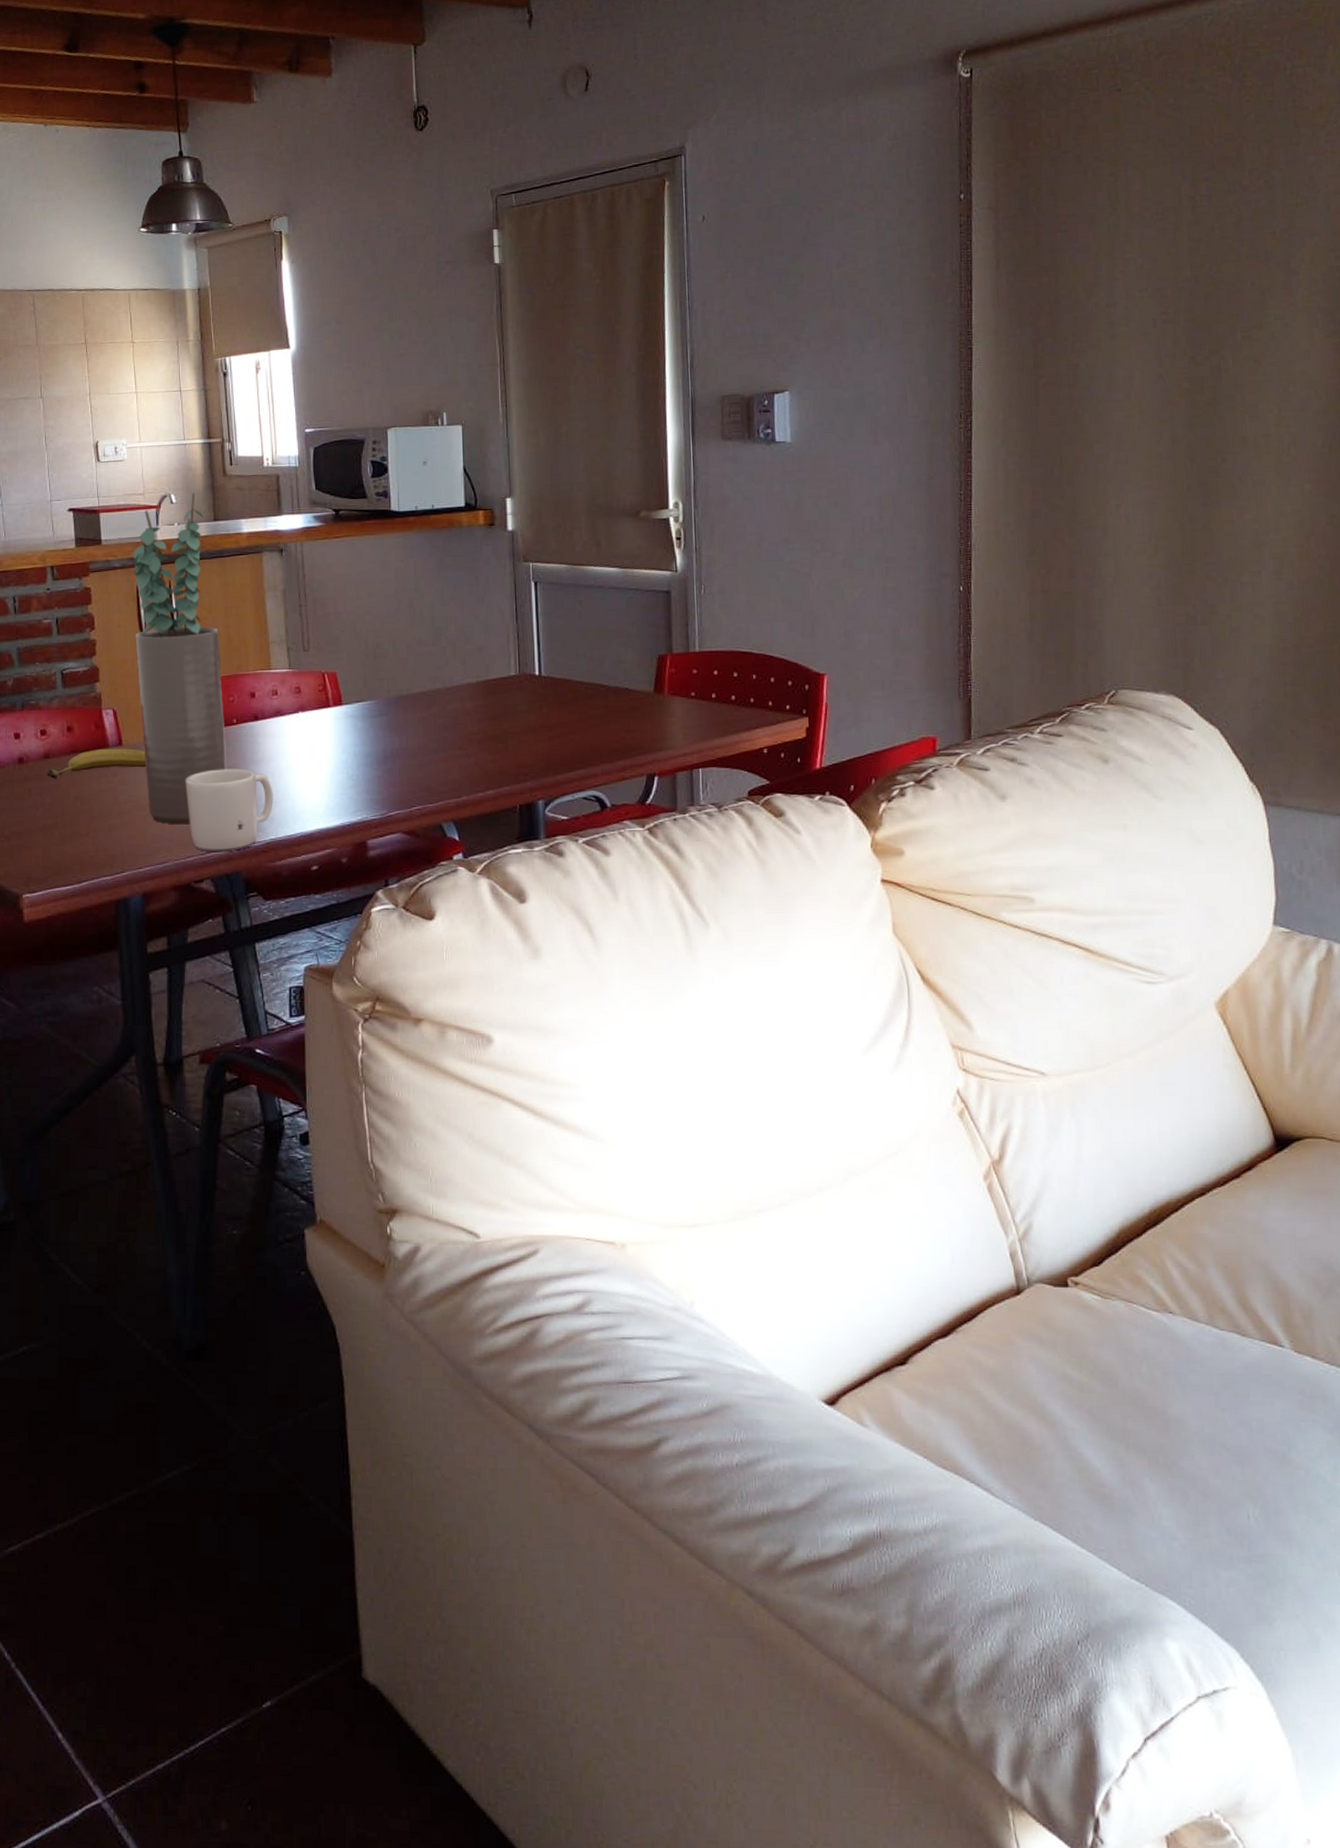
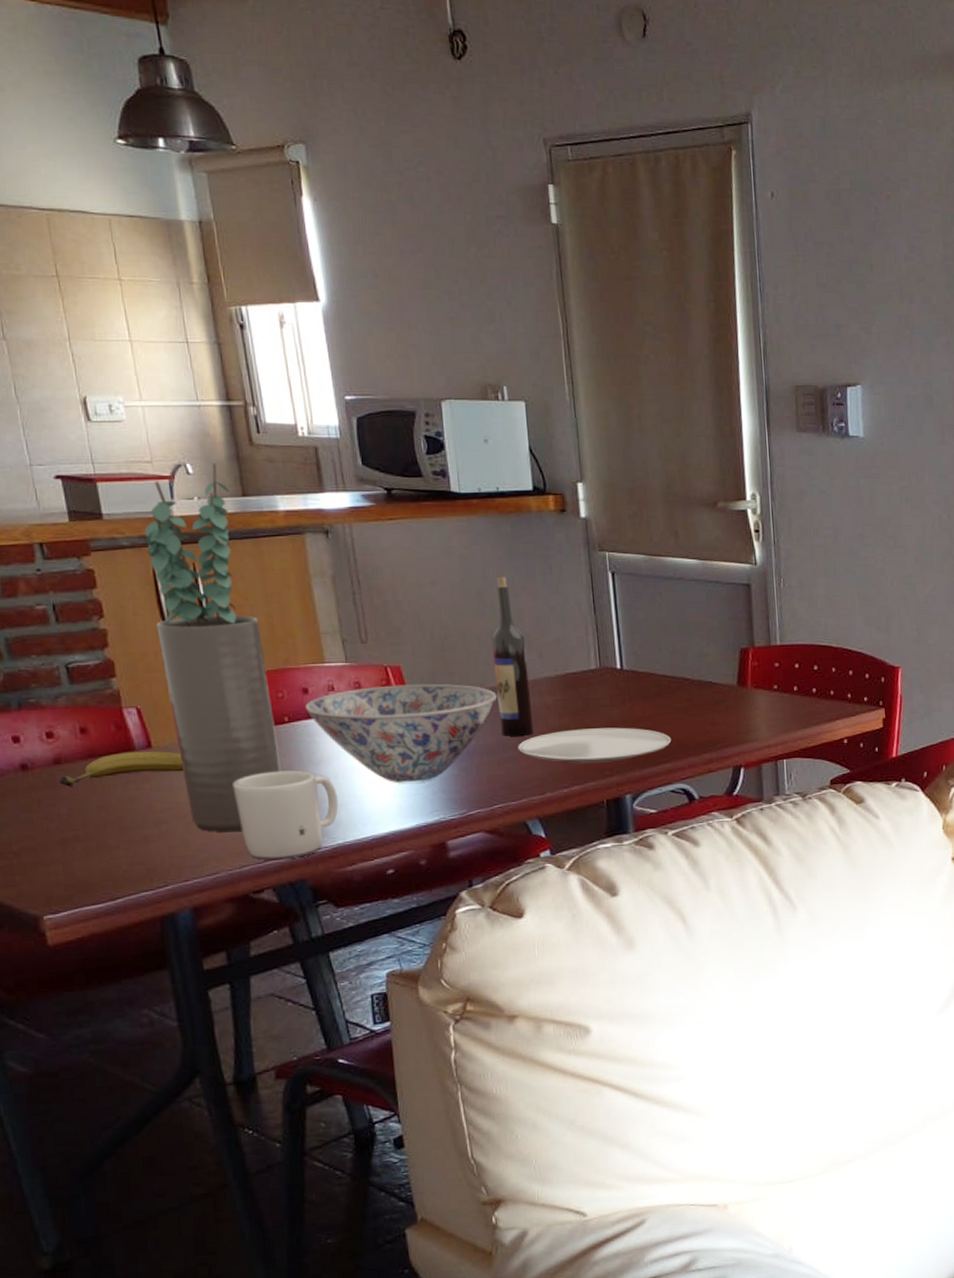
bowl: none [252,689,422,783] -> present [305,683,498,783]
wine bottle: none [419,587,454,740] -> present [491,576,534,736]
plate: none [438,733,586,768] -> present [518,727,672,764]

